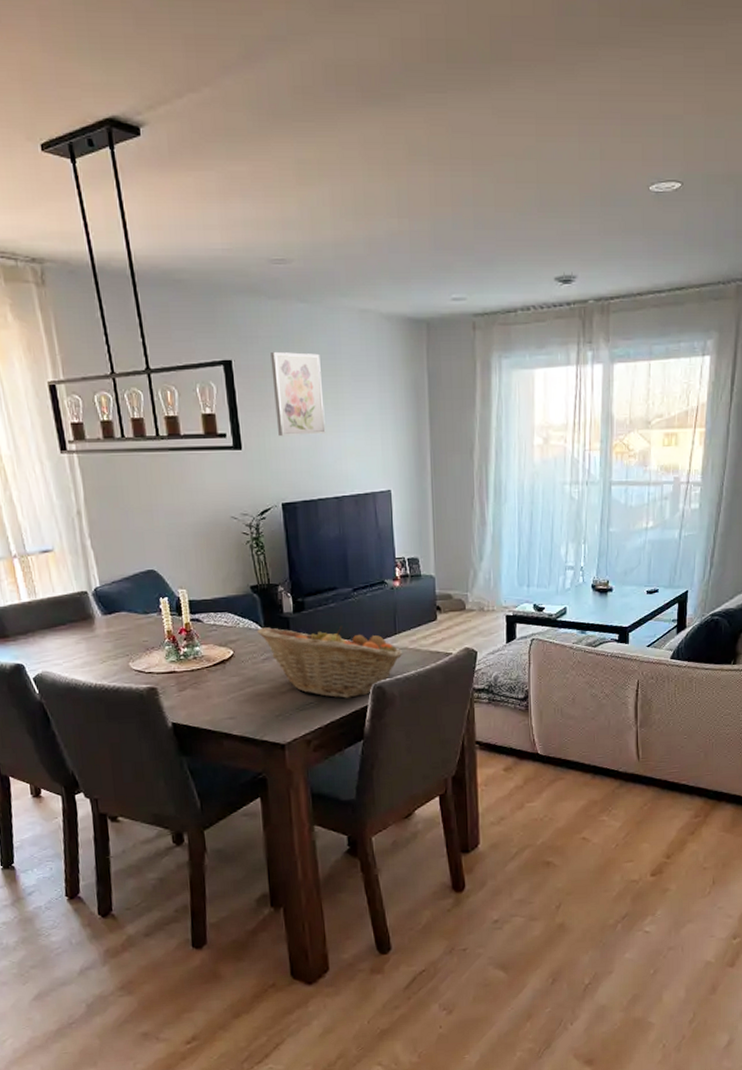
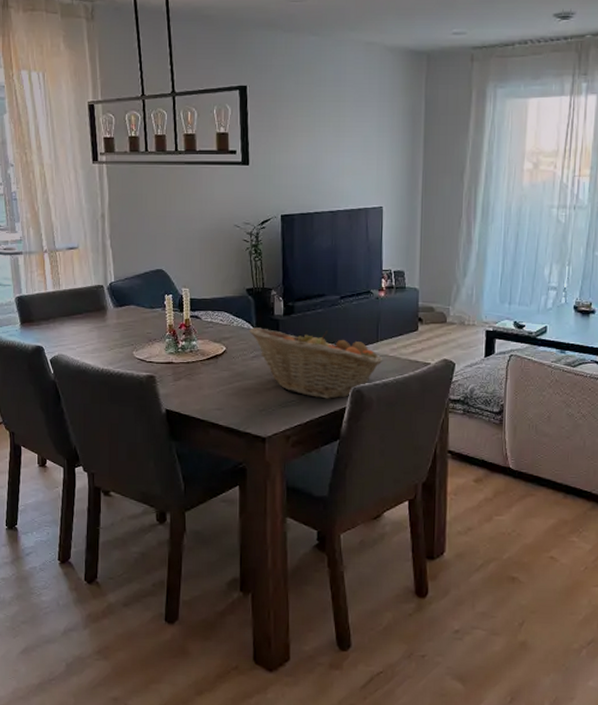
wall art: present [270,352,326,437] -> none [281,80,327,155]

